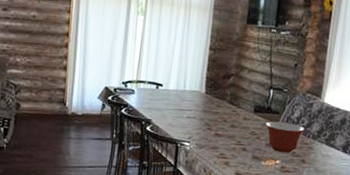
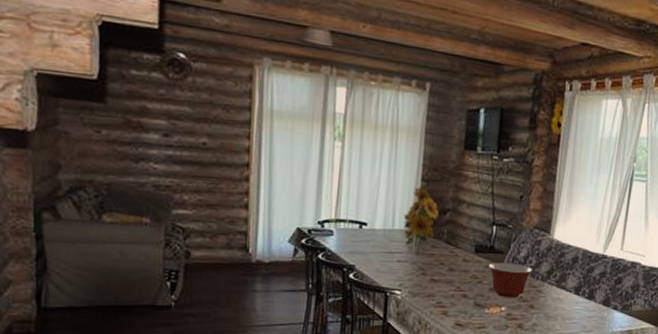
flower bouquet: none [193,55,224,114] -> present [403,187,440,257]

